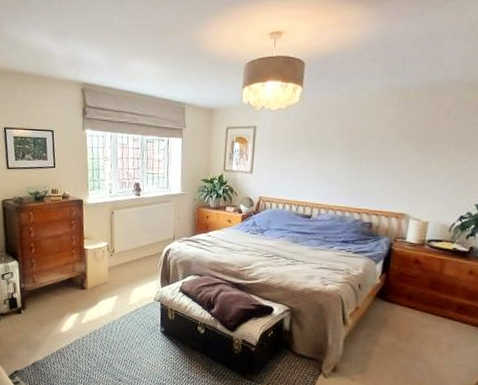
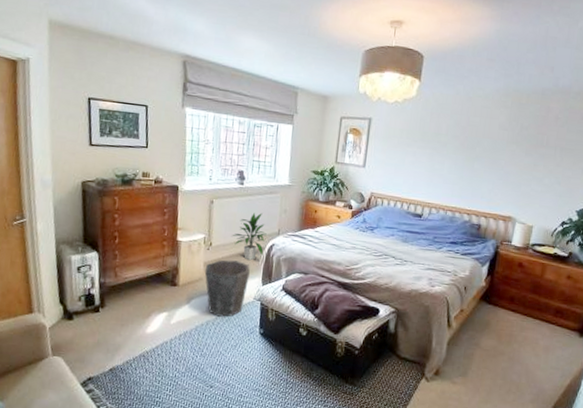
waste bin: none [109,264,149,317] -> present [204,260,250,317]
indoor plant: none [131,220,163,265] -> present [231,212,267,261]

